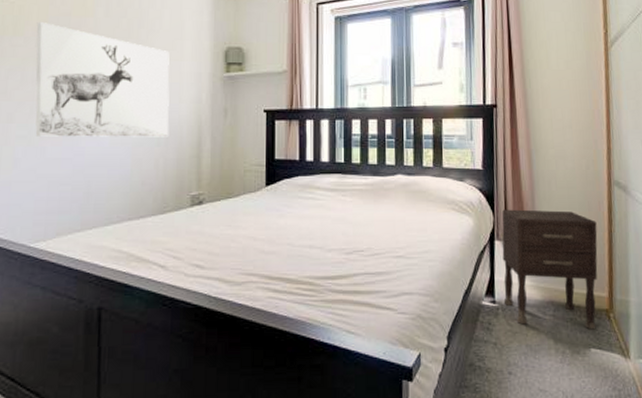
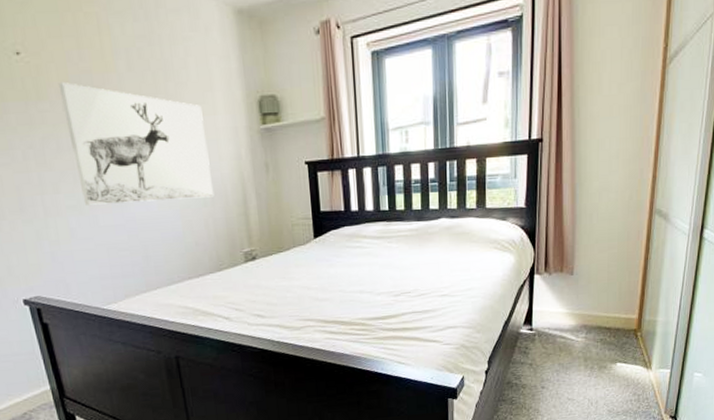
nightstand: present [502,209,598,330] -> none [540,242,634,348]

